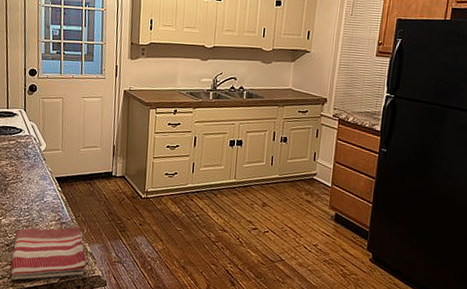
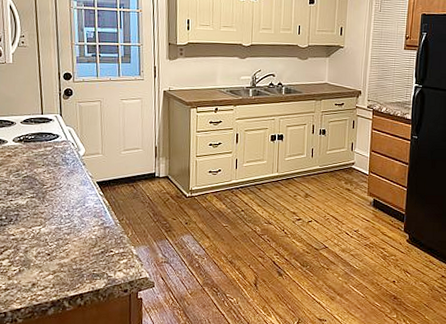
dish towel: present [10,226,87,280] -> none [53,230,133,289]

